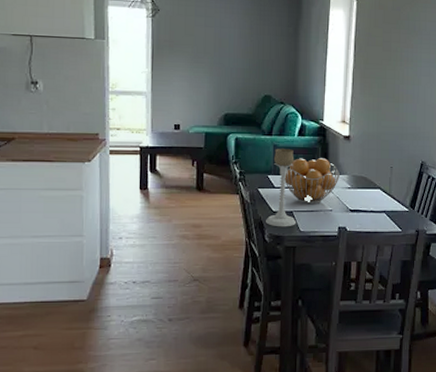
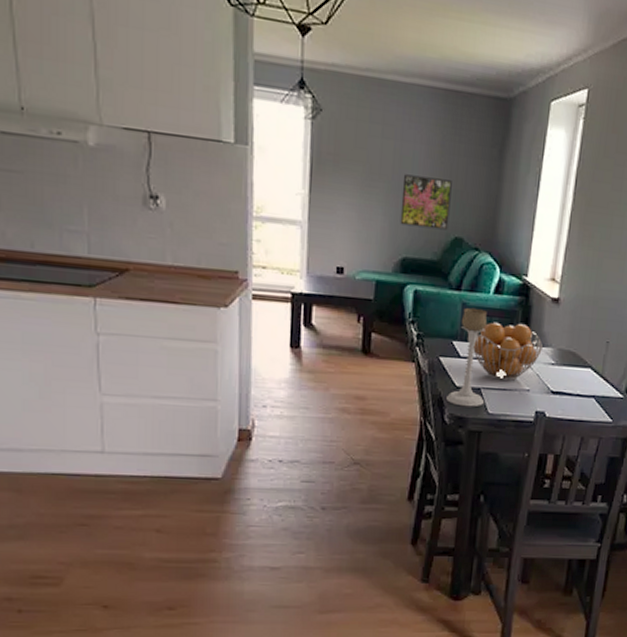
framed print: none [221,51,260,91] -> present [400,174,452,230]

